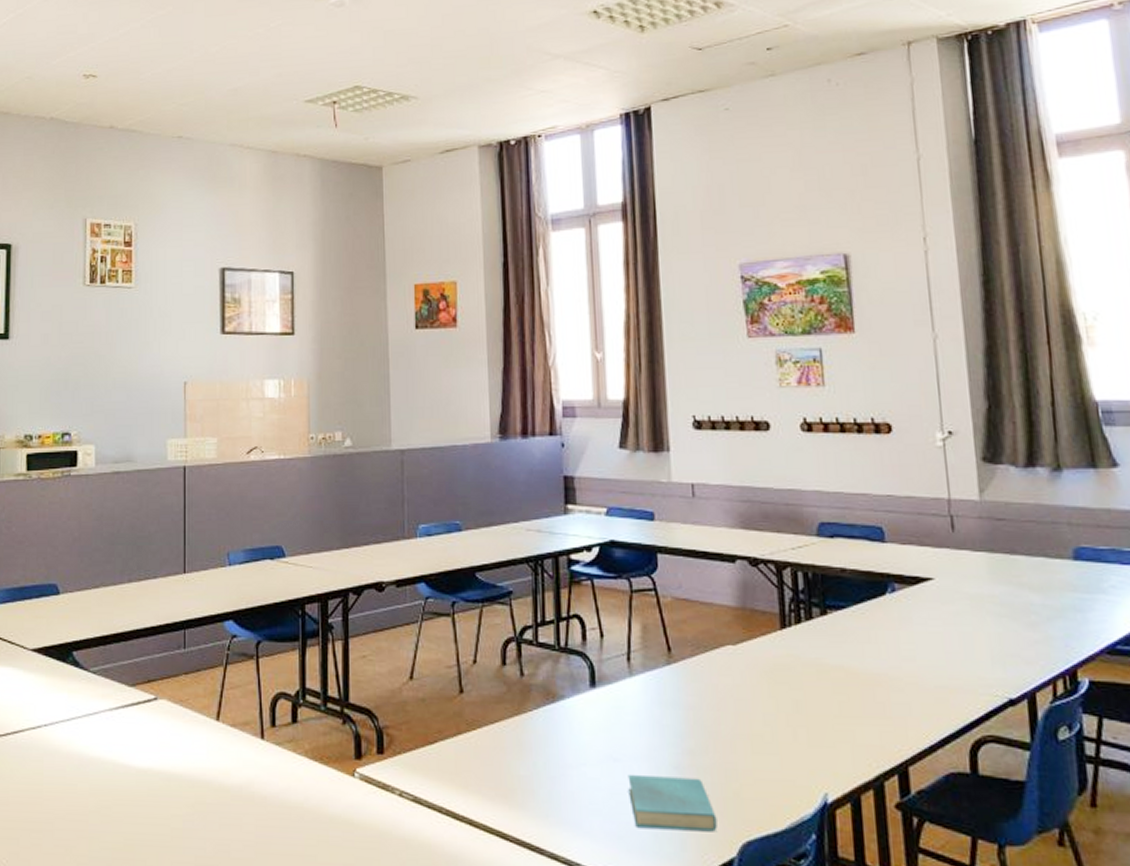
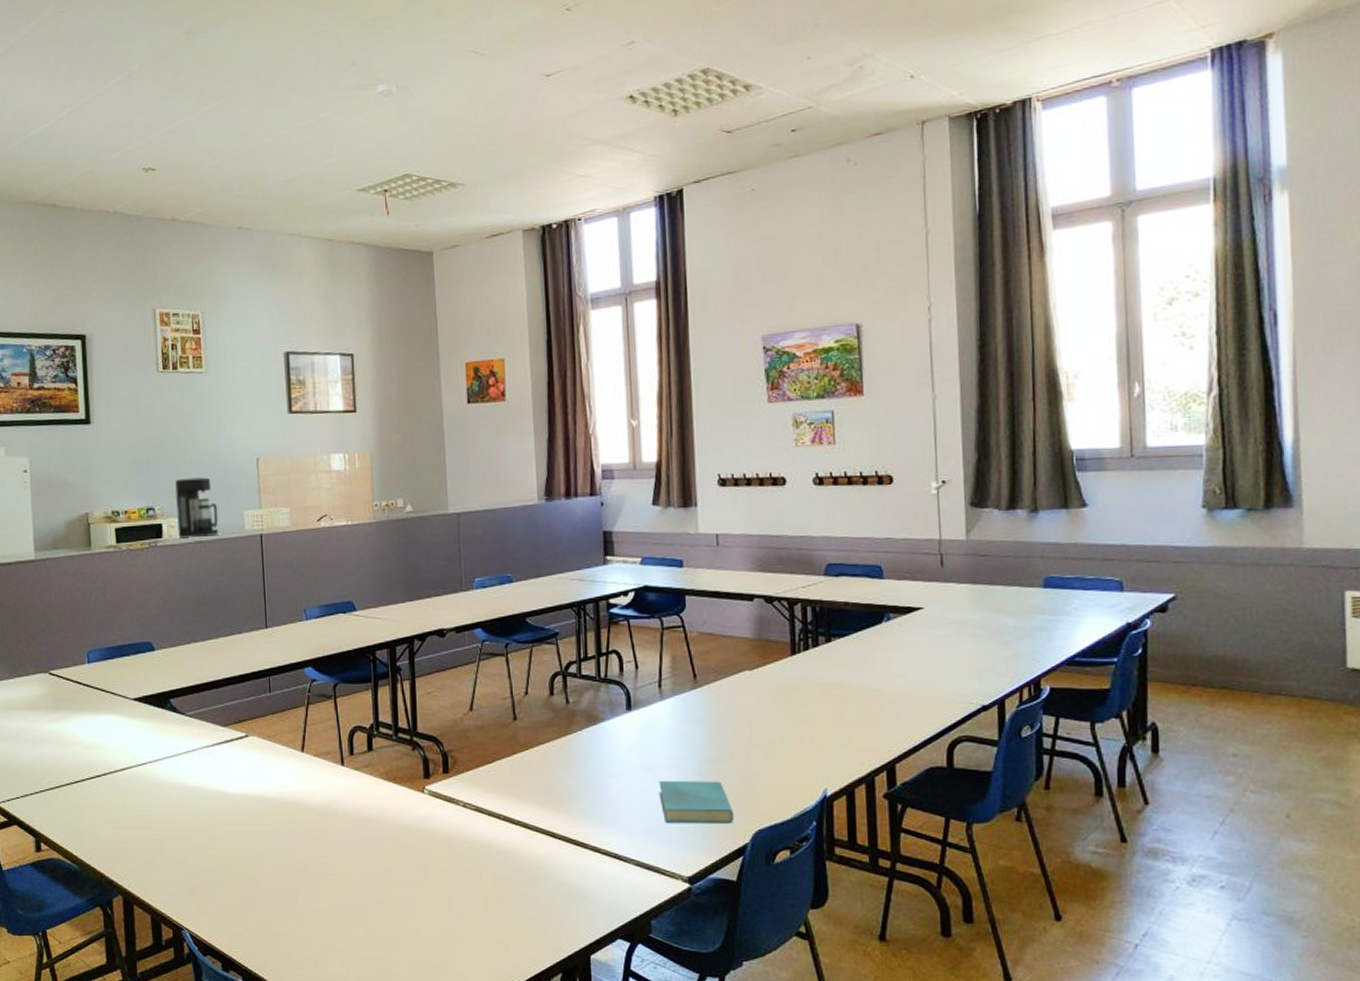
coffee maker: none [93,401,139,468] -> present [175,477,219,539]

